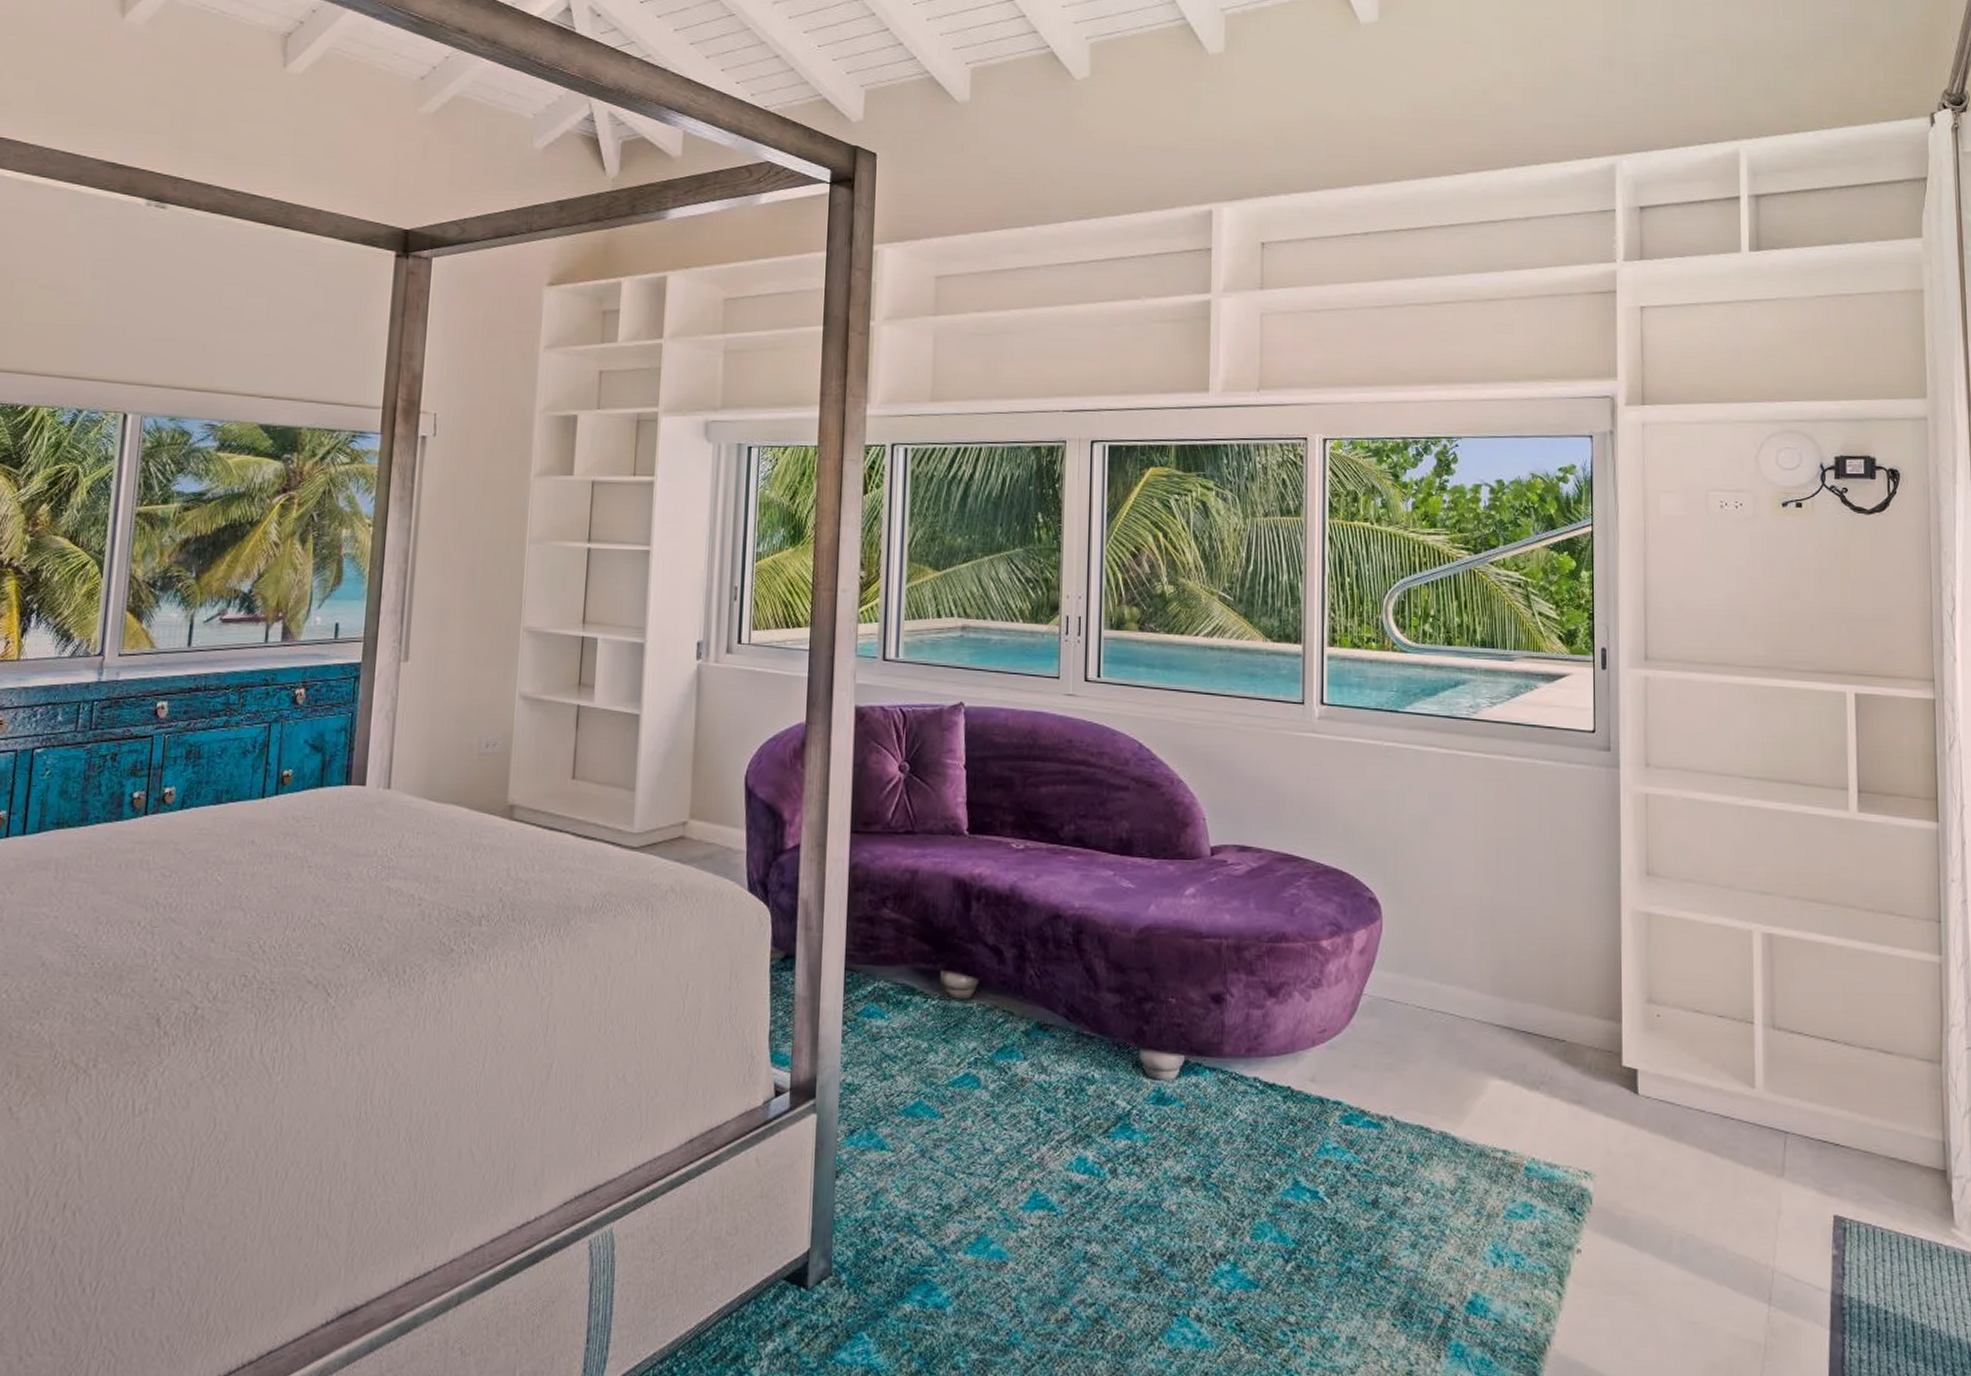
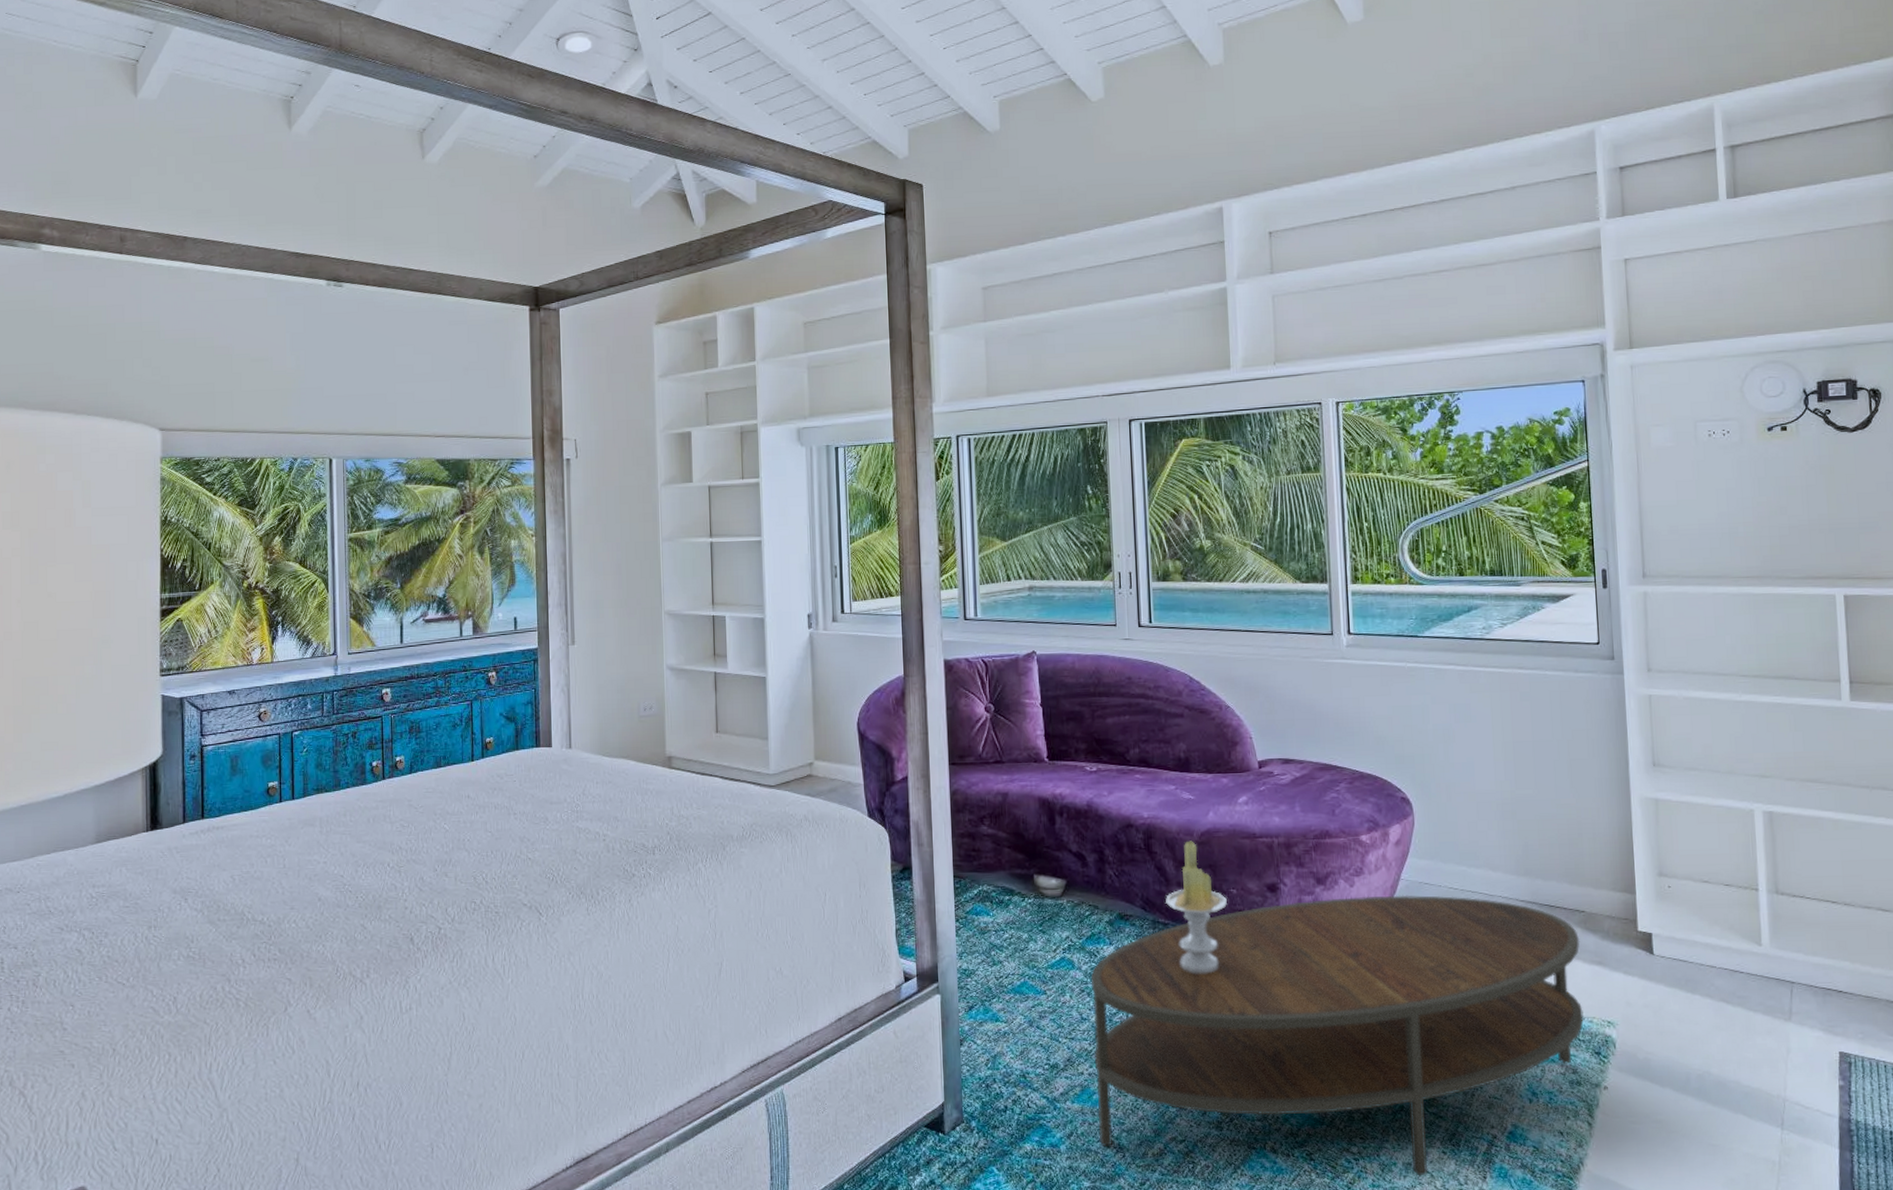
coffee table: none [993,1012,1559,1354] -> present [1091,895,1584,1176]
candle: none [1092,938,1164,1100] -> present [1165,841,1227,974]

